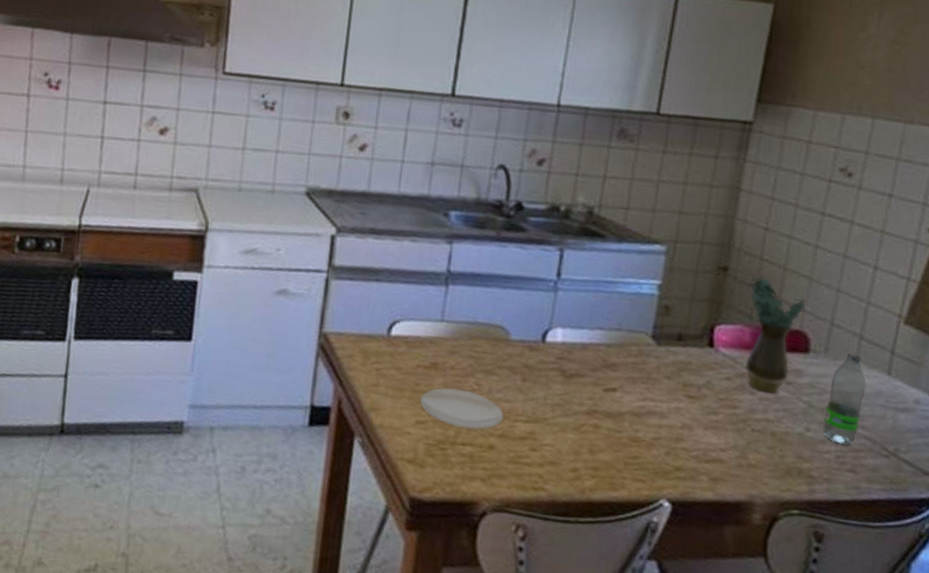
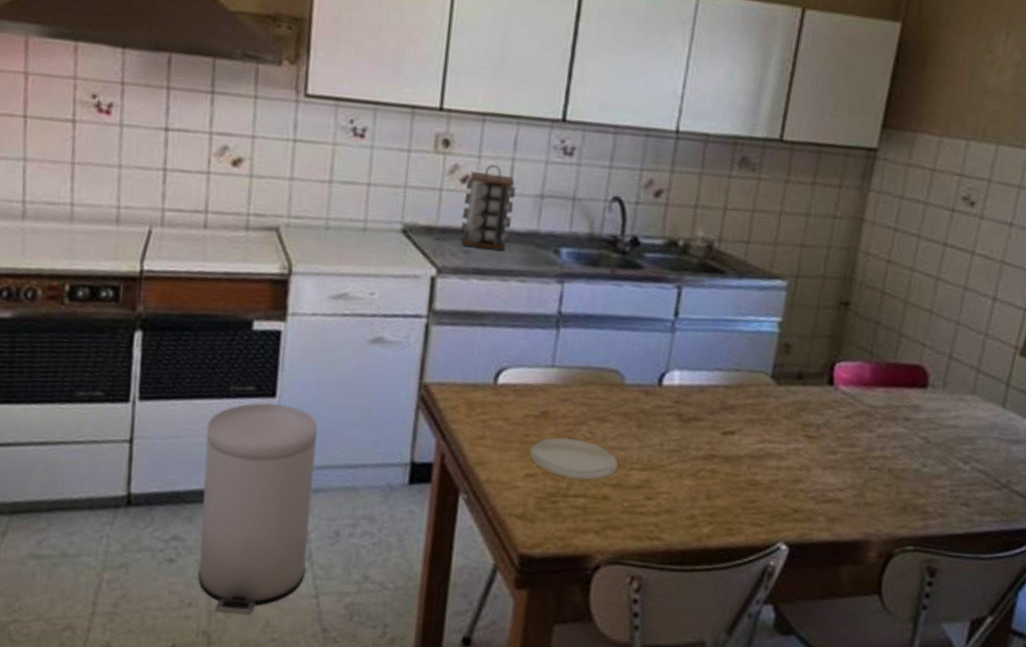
pedal bin: none [119,346,228,541] -> present [198,403,318,615]
spice rack: none [358,135,409,212] -> present [460,165,516,250]
vase: present [744,273,805,393] -> none [863,307,925,430]
bottle: present [823,354,866,445] -> none [938,387,982,479]

